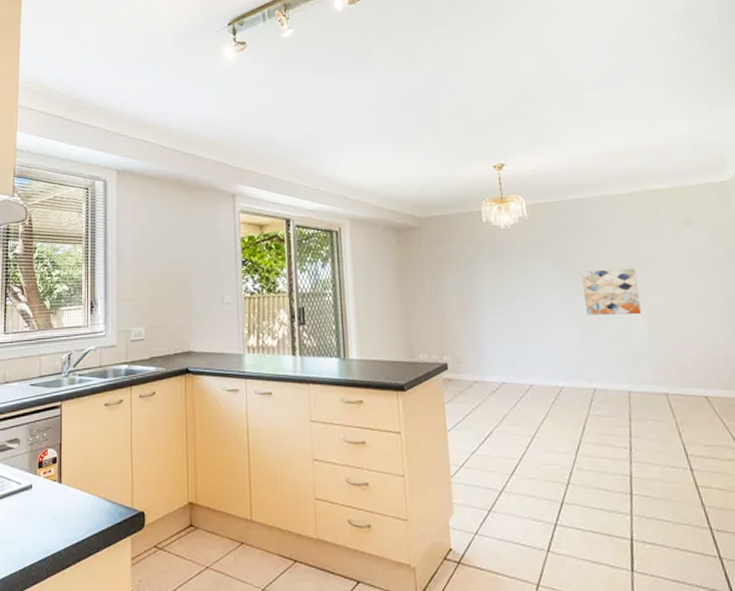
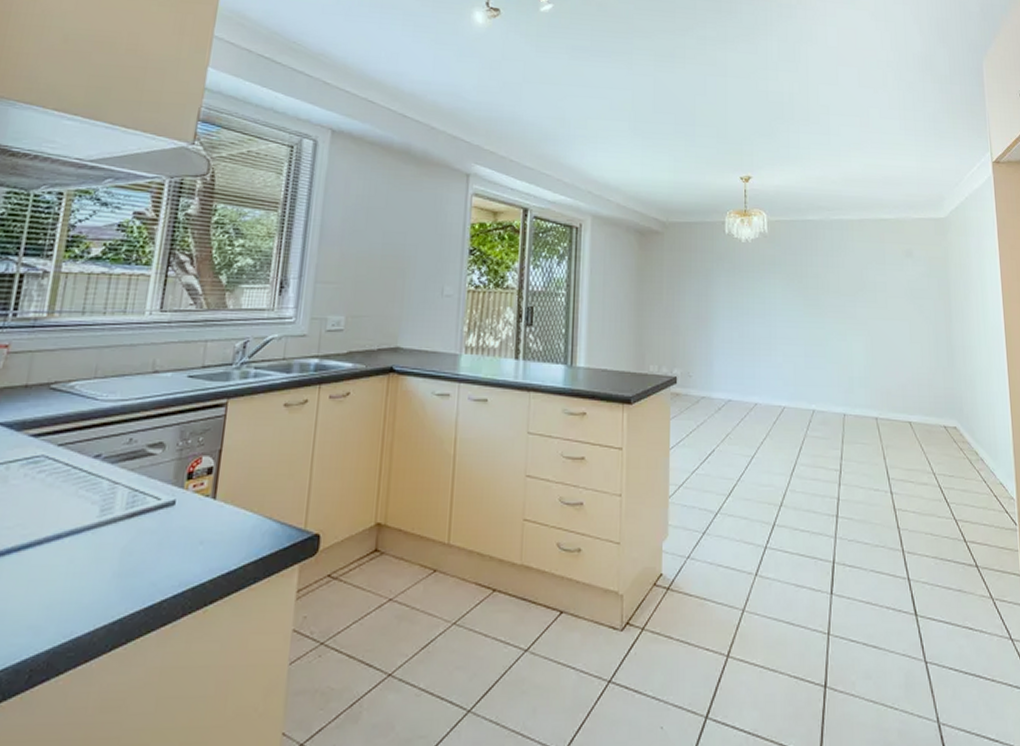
wall art: present [582,268,641,315] -> none [812,292,861,339]

